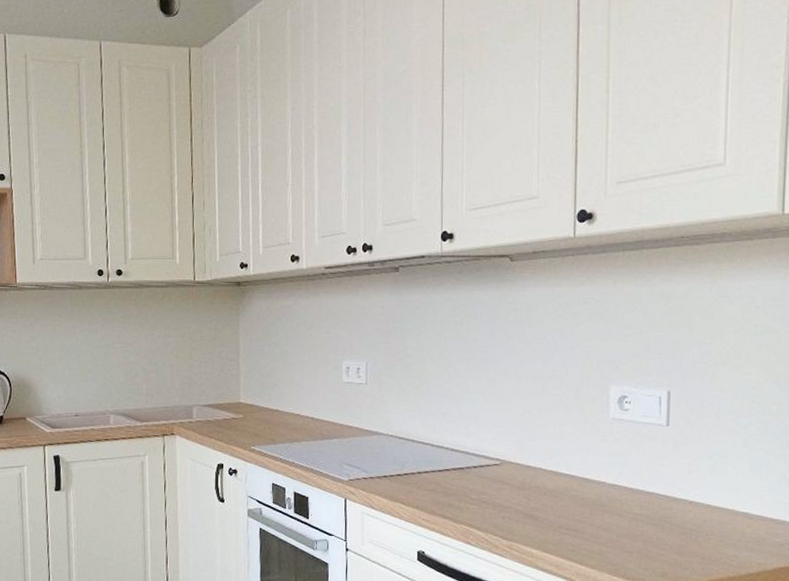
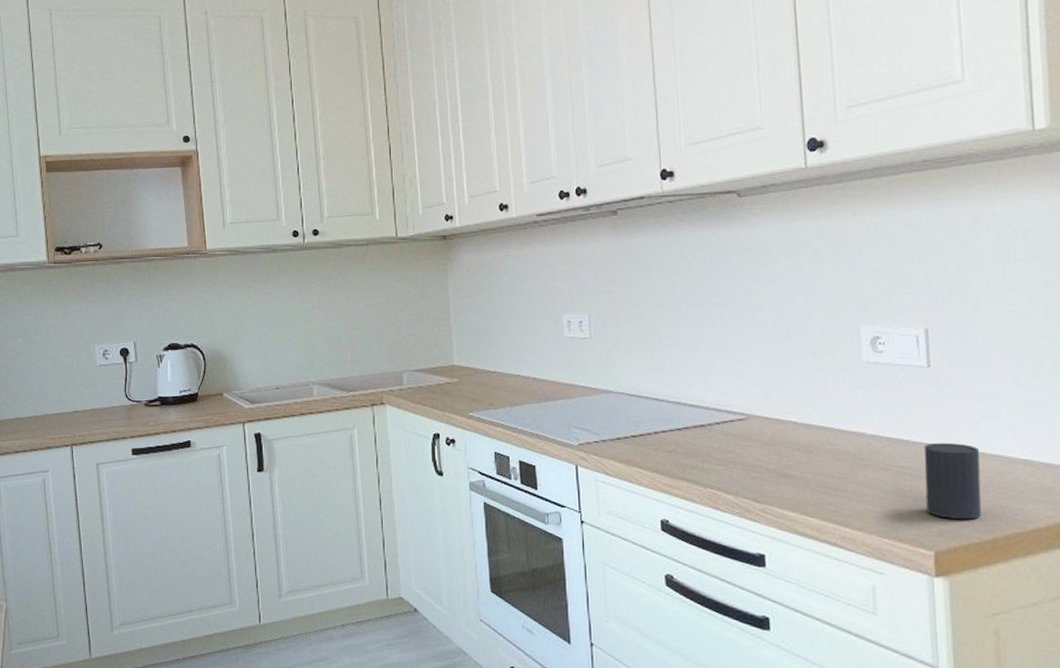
cup: none [654,493,706,563] -> present [924,442,982,520]

